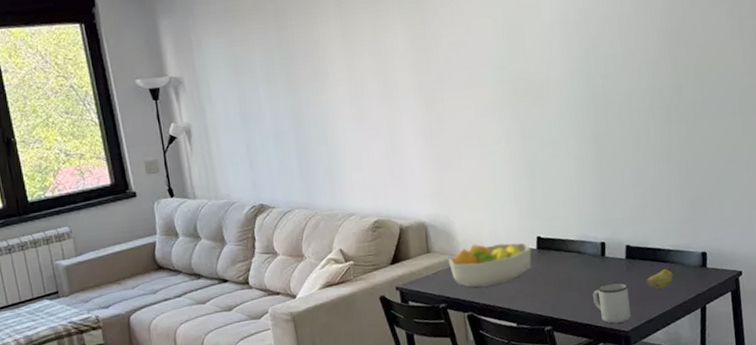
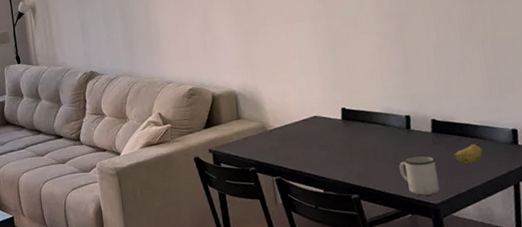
fruit bowl: present [448,242,532,288] -> none [257,112,337,154]

